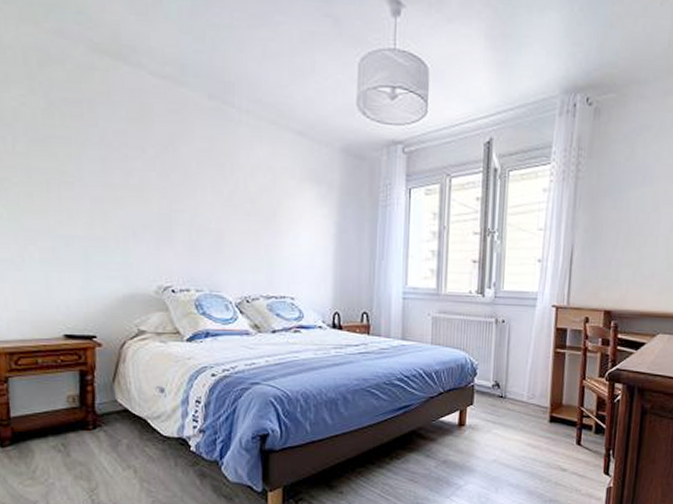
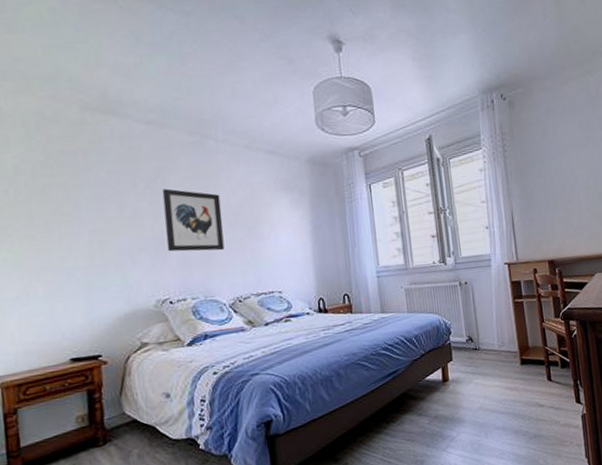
wall art: none [173,160,237,241] -> present [162,188,225,252]

